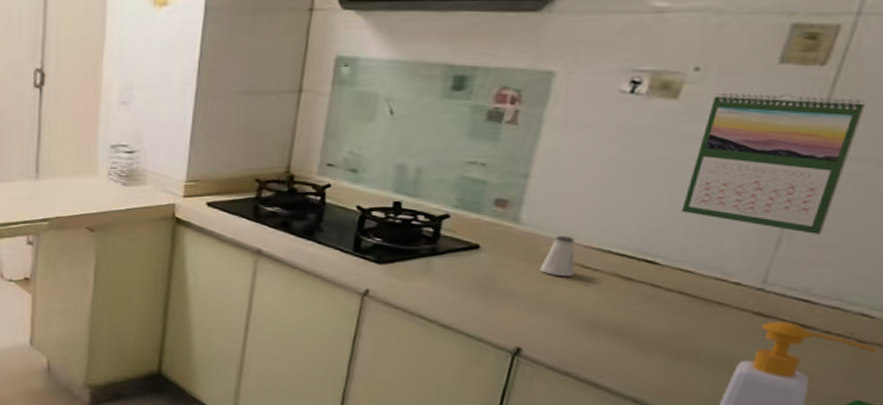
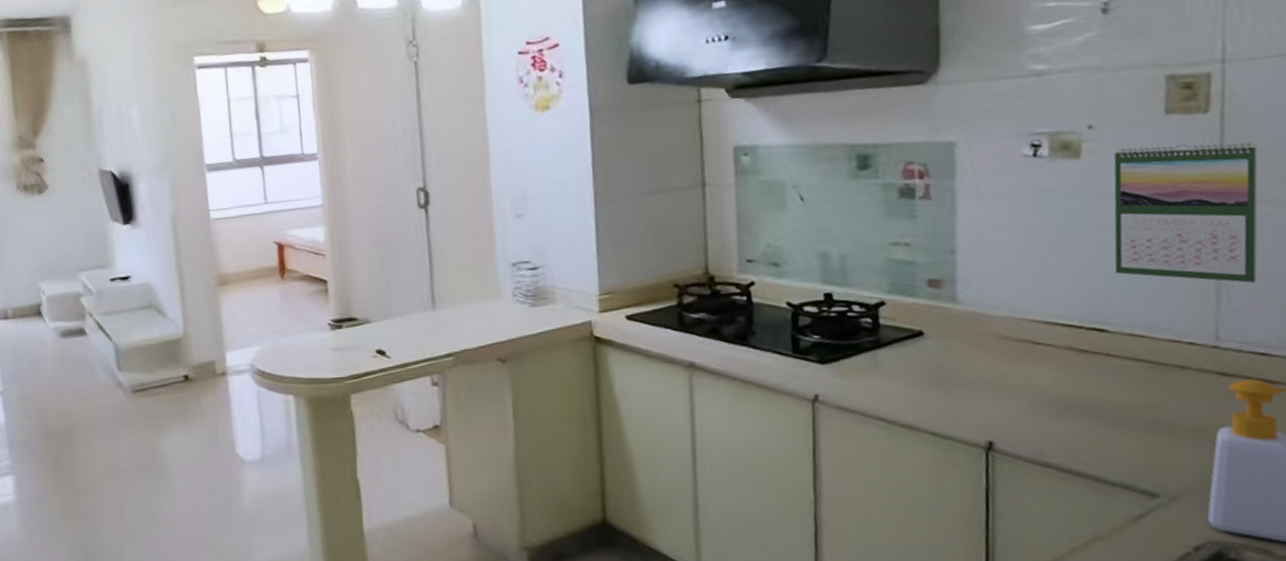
saltshaker: present [540,235,576,277] -> none [990,311,1028,357]

